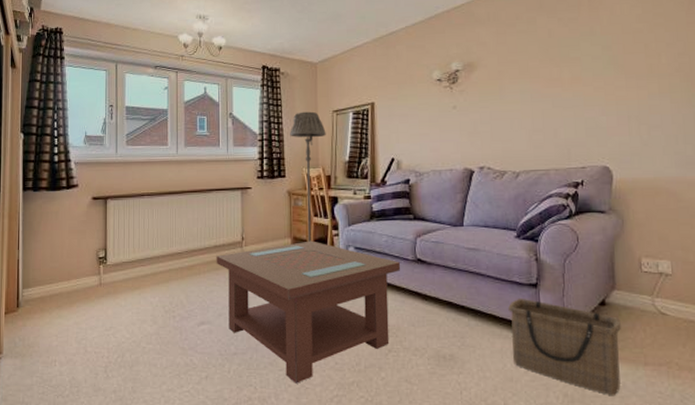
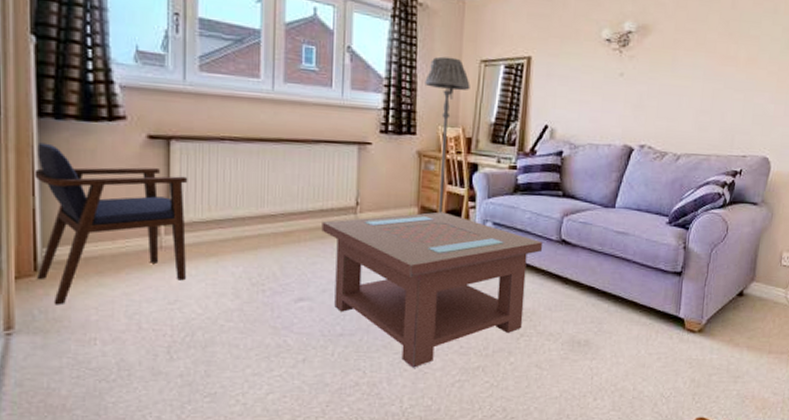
armchair: none [19,209,119,334] -> present [34,142,188,305]
basket: present [508,298,621,396] -> none [648,285,754,382]

